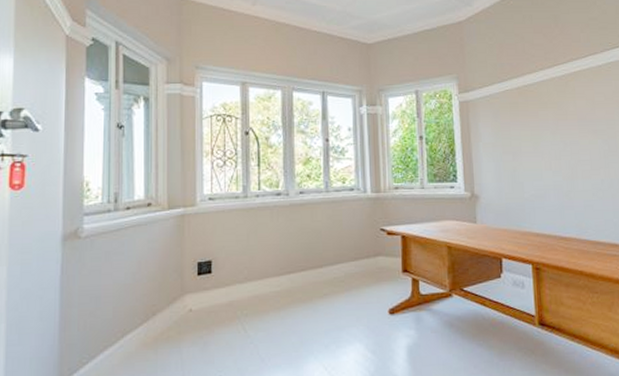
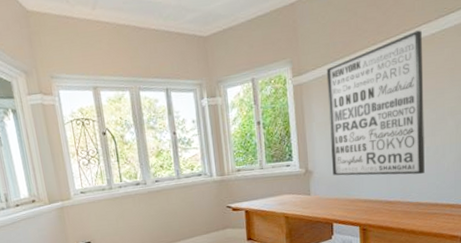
wall art: none [494,61,601,210] -> present [326,30,425,176]

